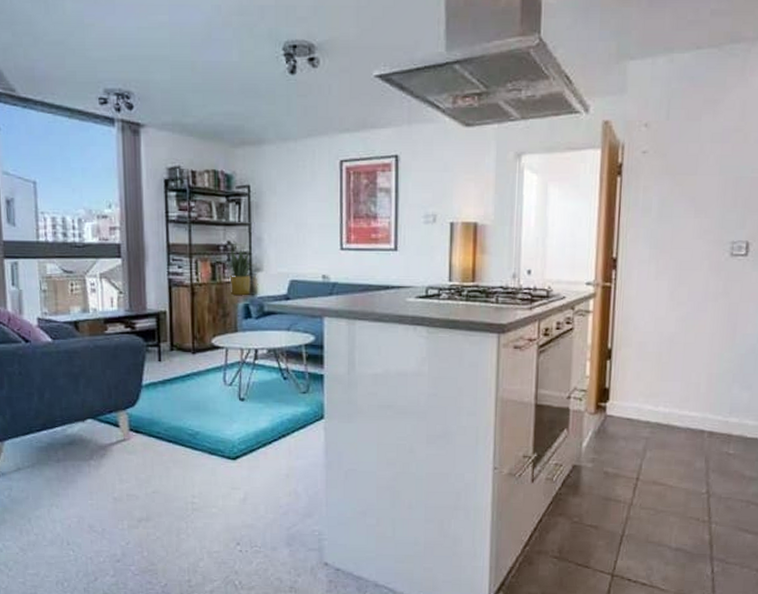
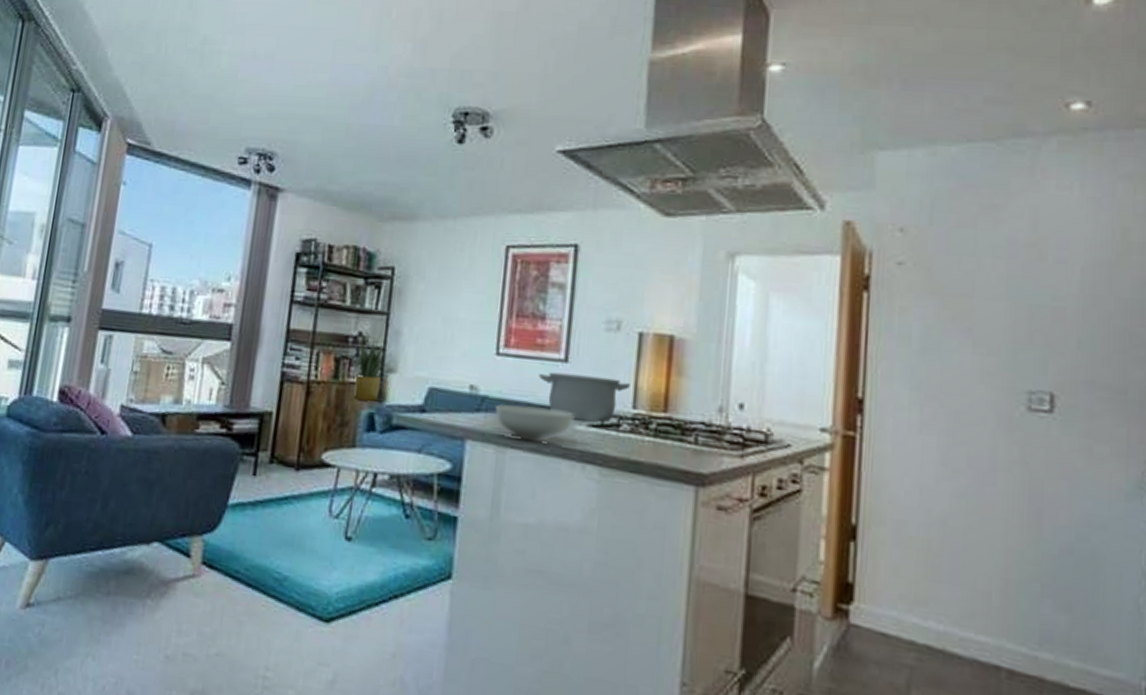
bowl: none [343,287,406,313] -> present [494,404,575,442]
cooking pot: none [375,259,446,294] -> present [538,372,630,423]

